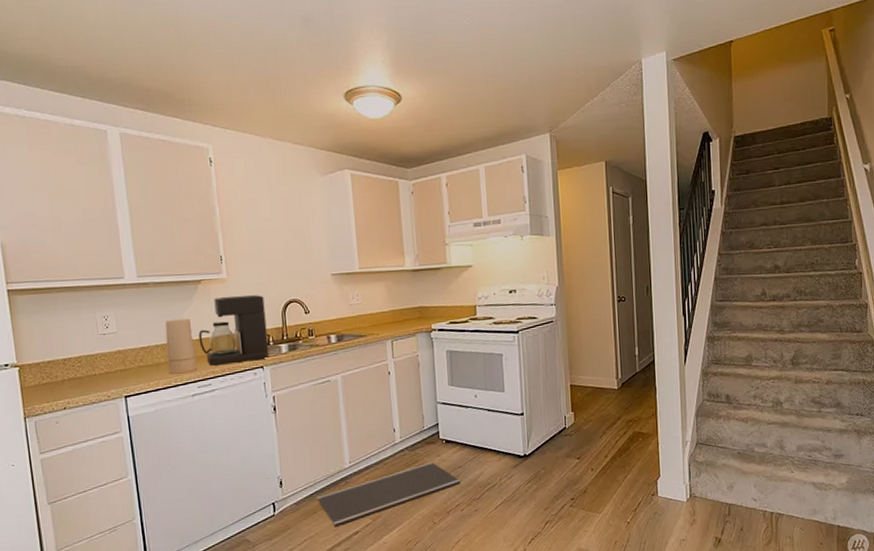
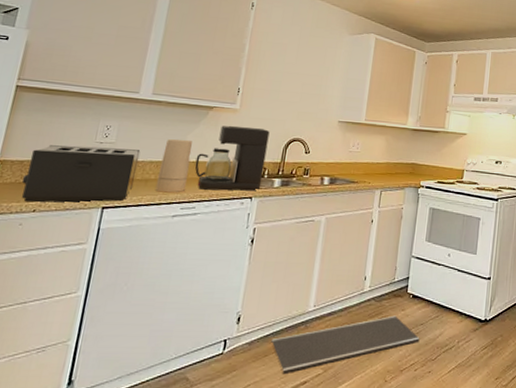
toaster: none [44,336,148,402] -> present [21,145,141,203]

